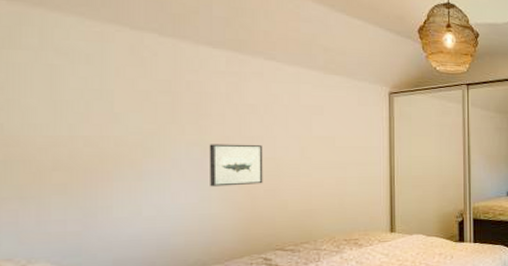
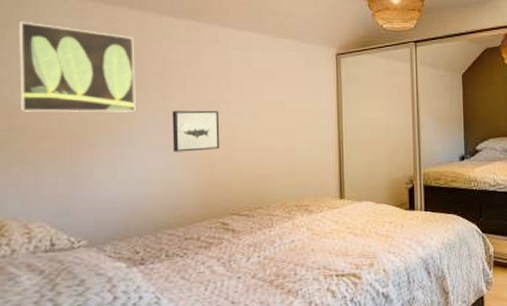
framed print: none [18,41,166,144] -> present [19,21,136,113]

